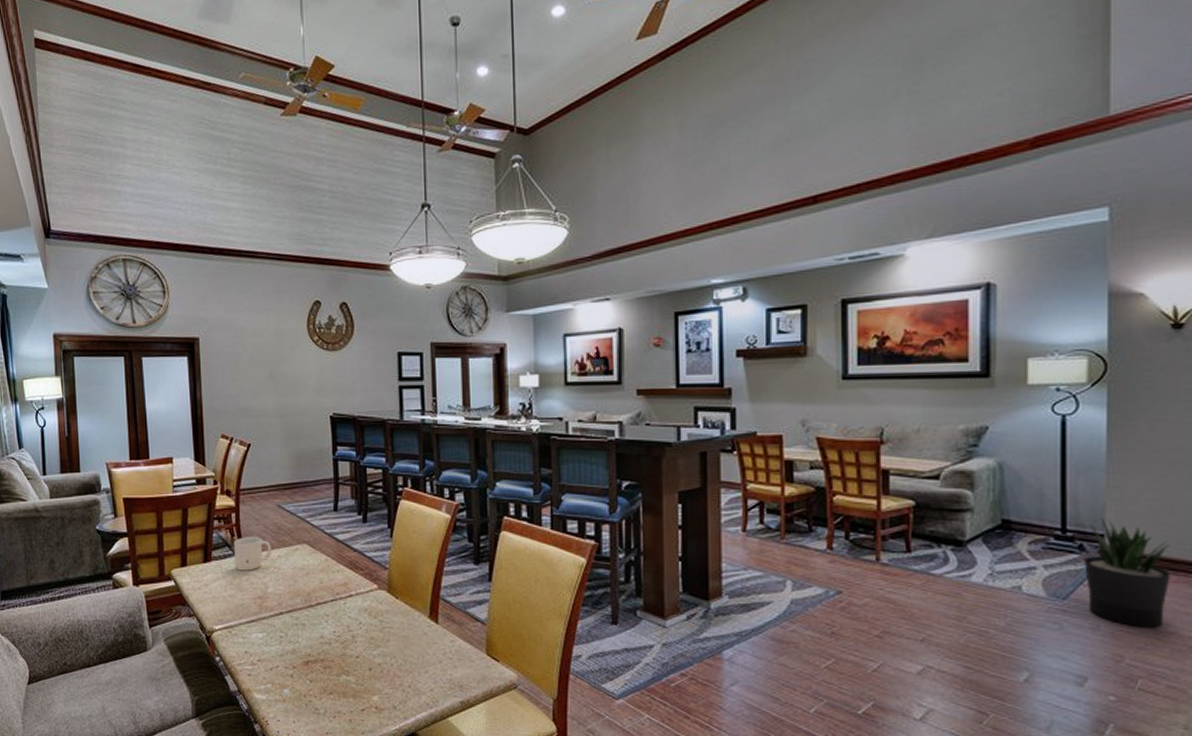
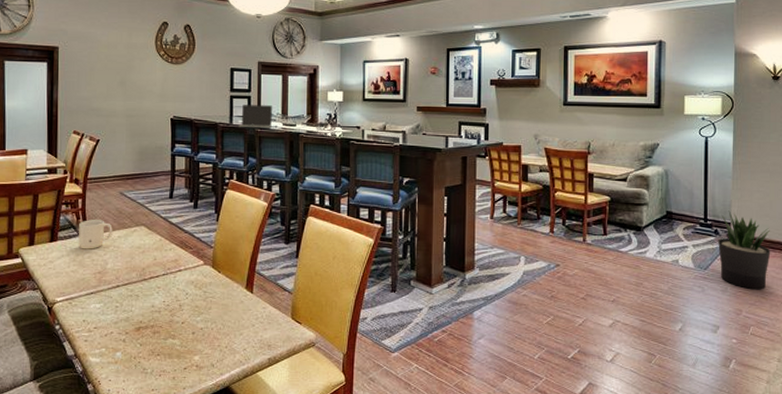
laptop: none [411,395,452,425] -> present [238,105,273,129]

